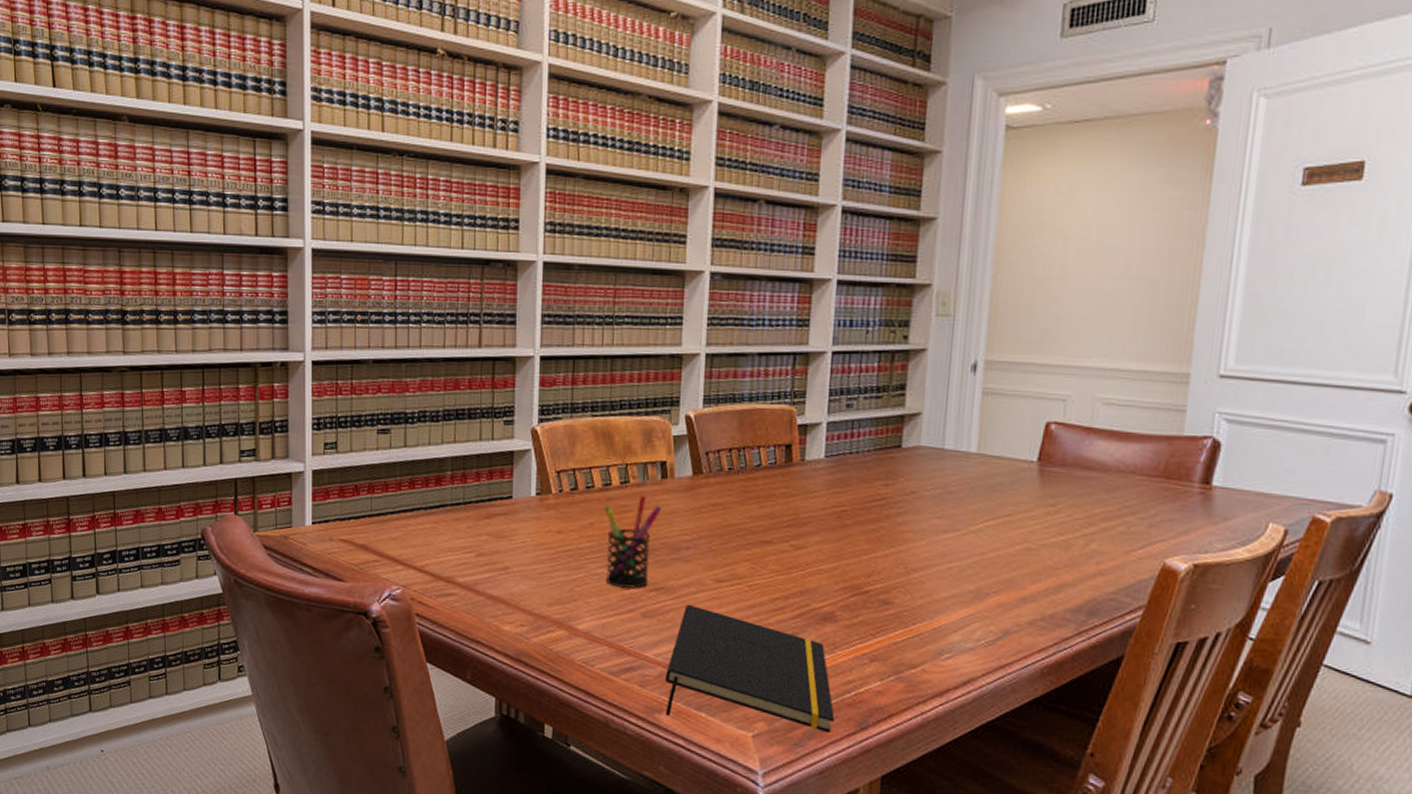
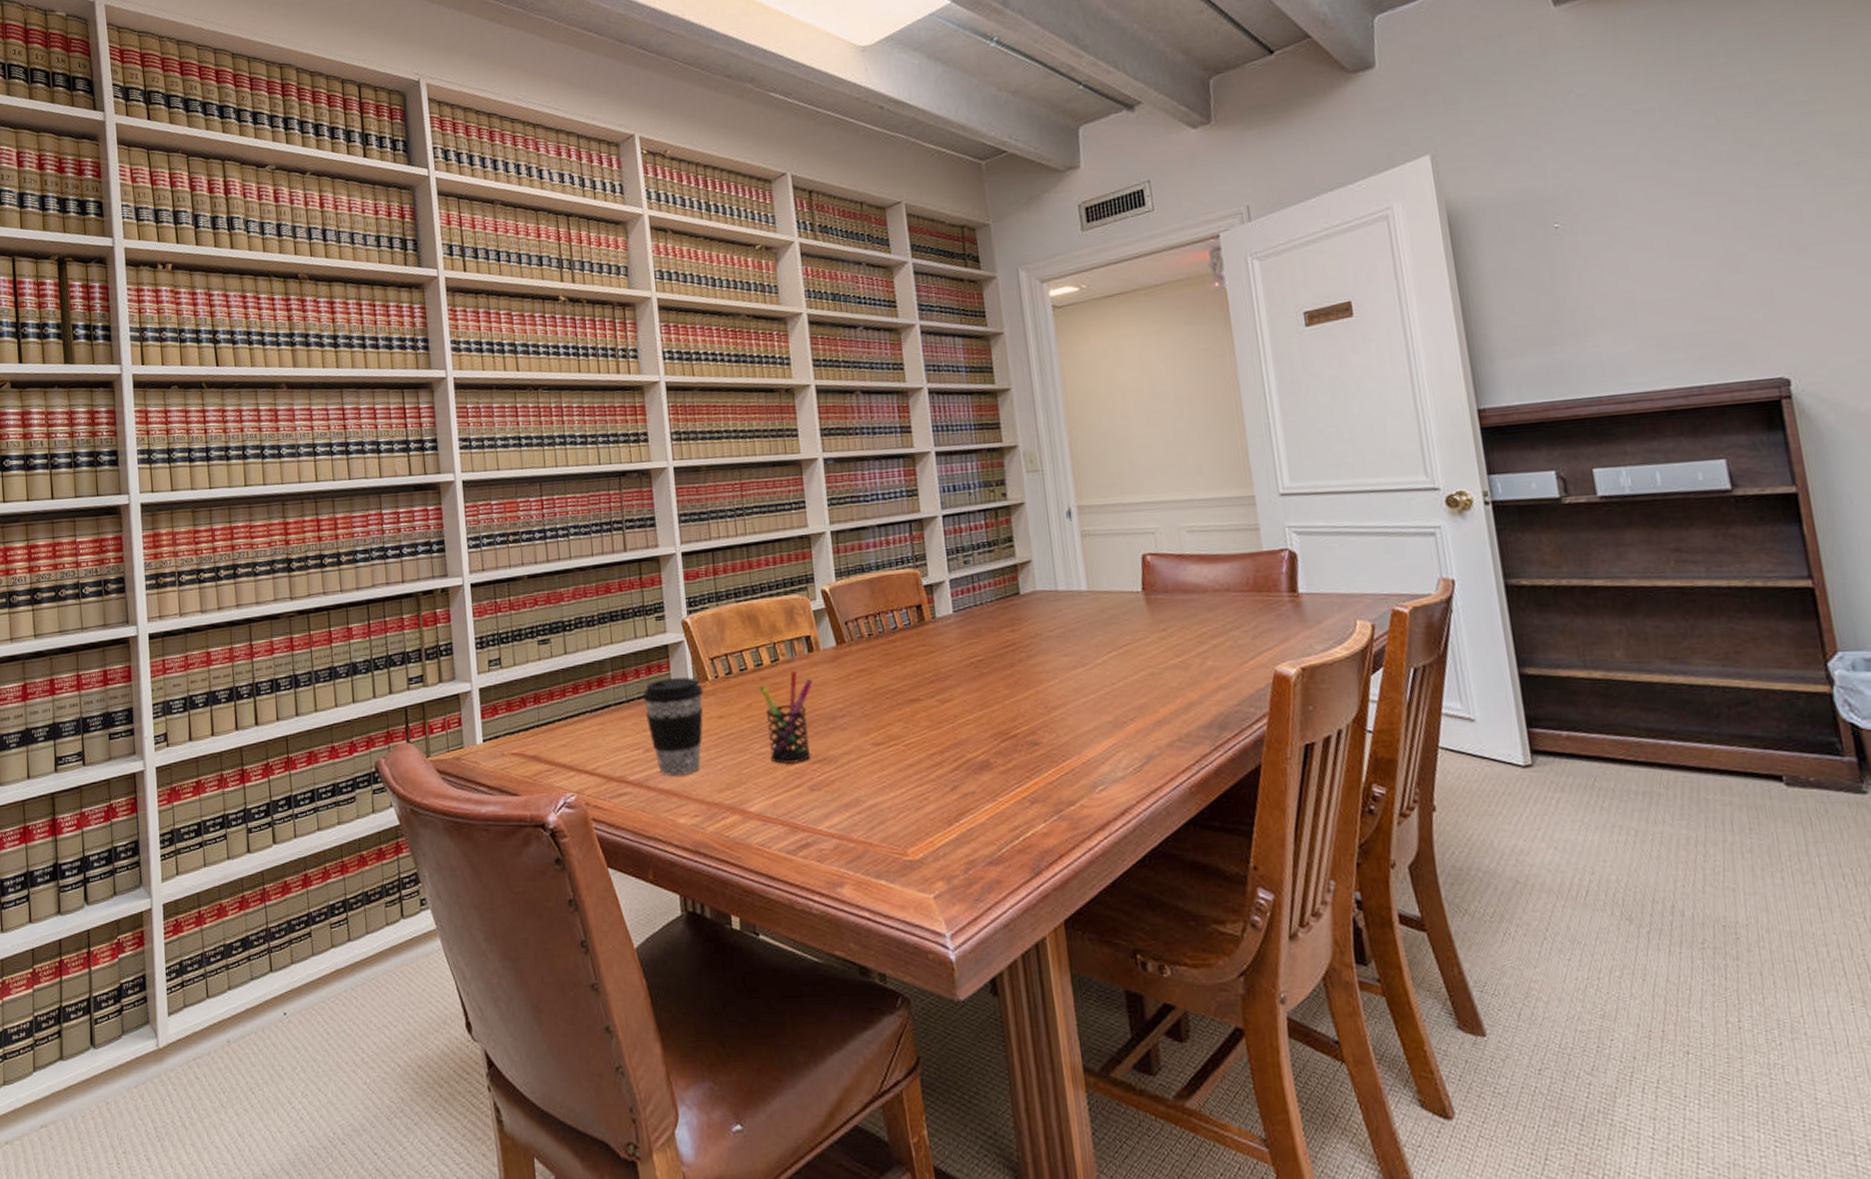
coffee cup: none [480,486,545,584] -> present [642,677,704,776]
notepad: present [664,604,835,733] -> none [840,771,1009,889]

